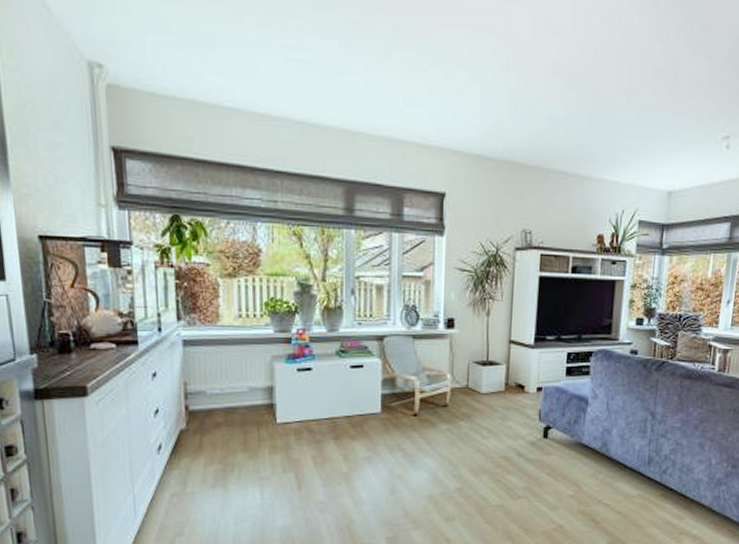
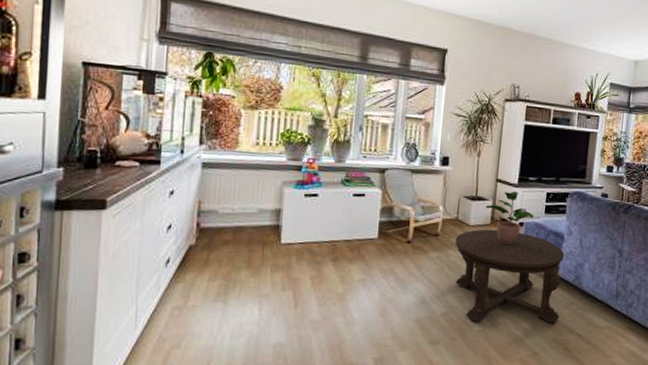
coffee table: none [466,396,589,496] -> present [455,229,564,324]
potted plant: none [498,353,553,413] -> present [485,191,533,246]

